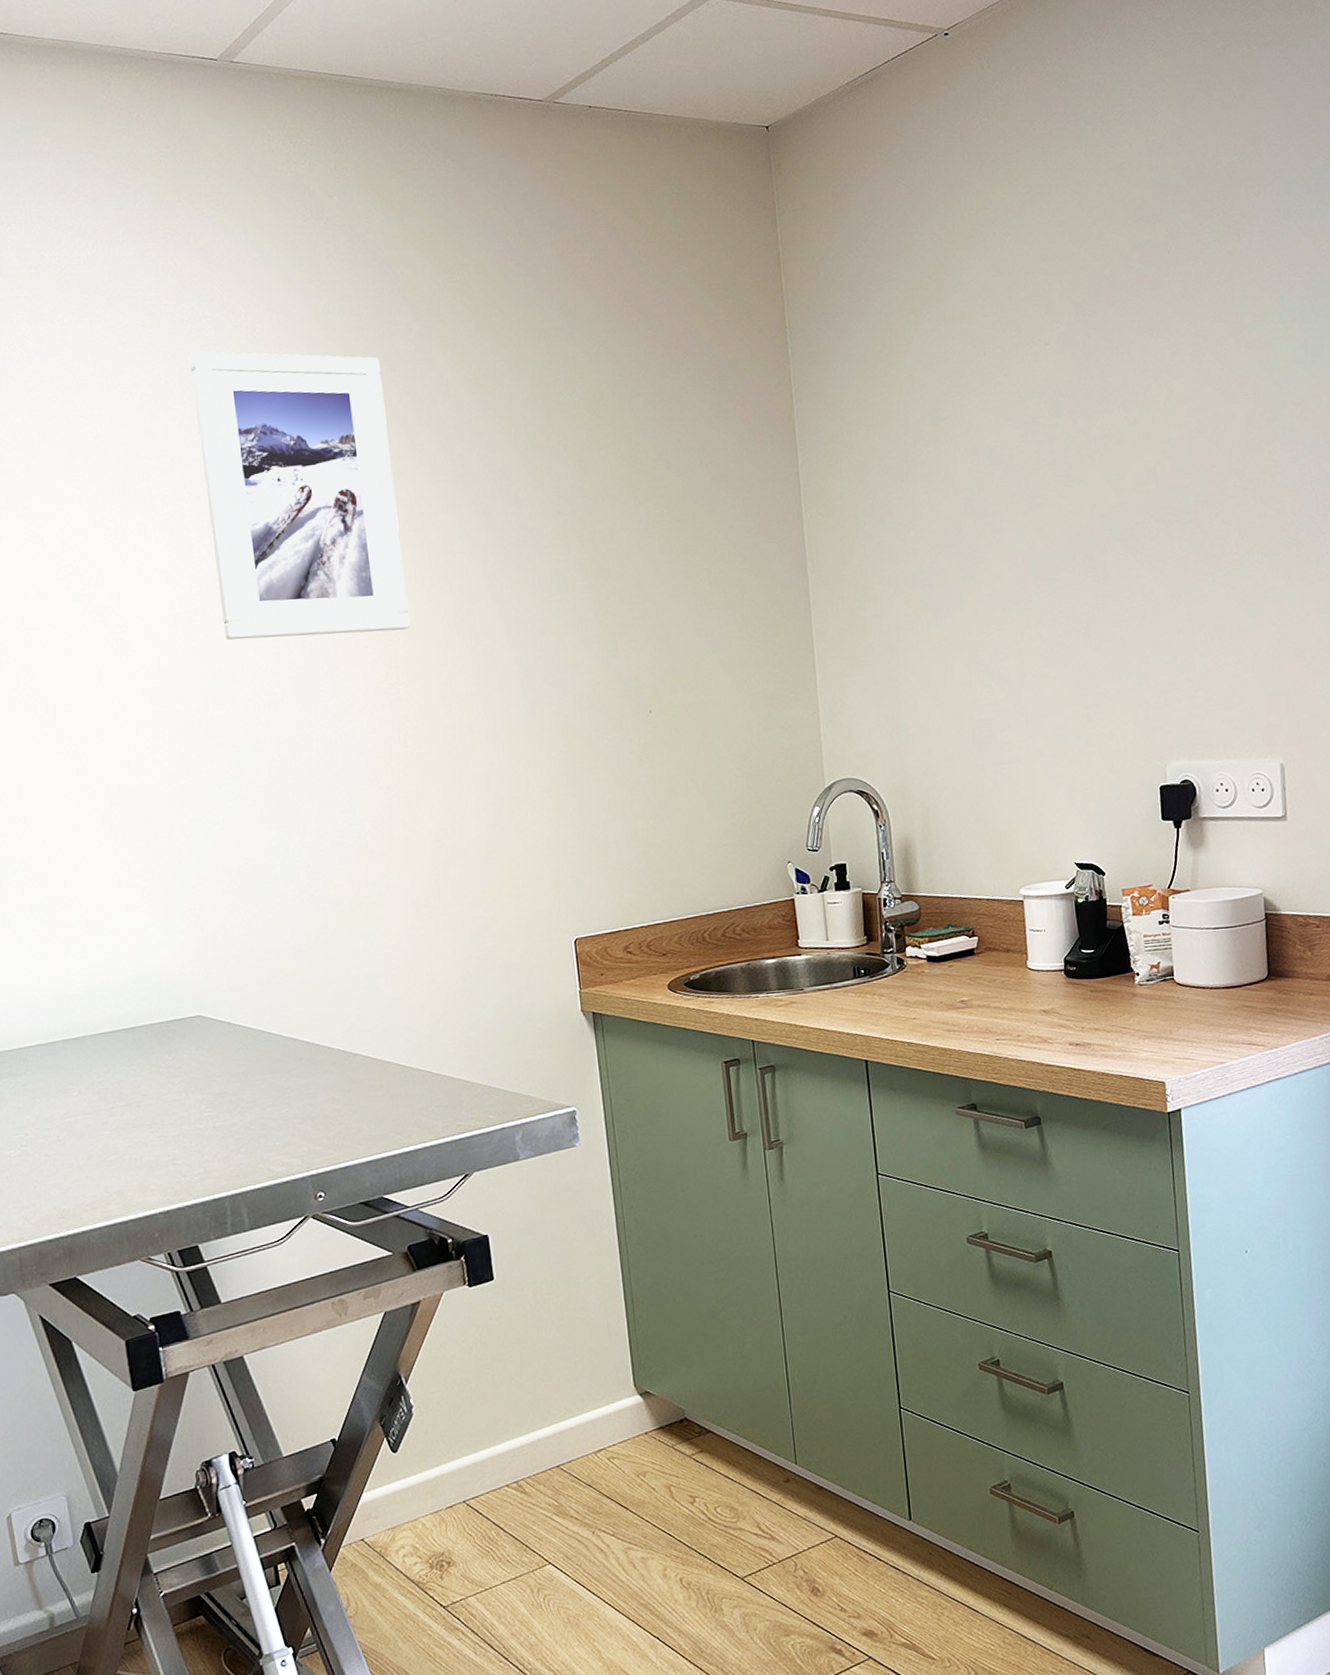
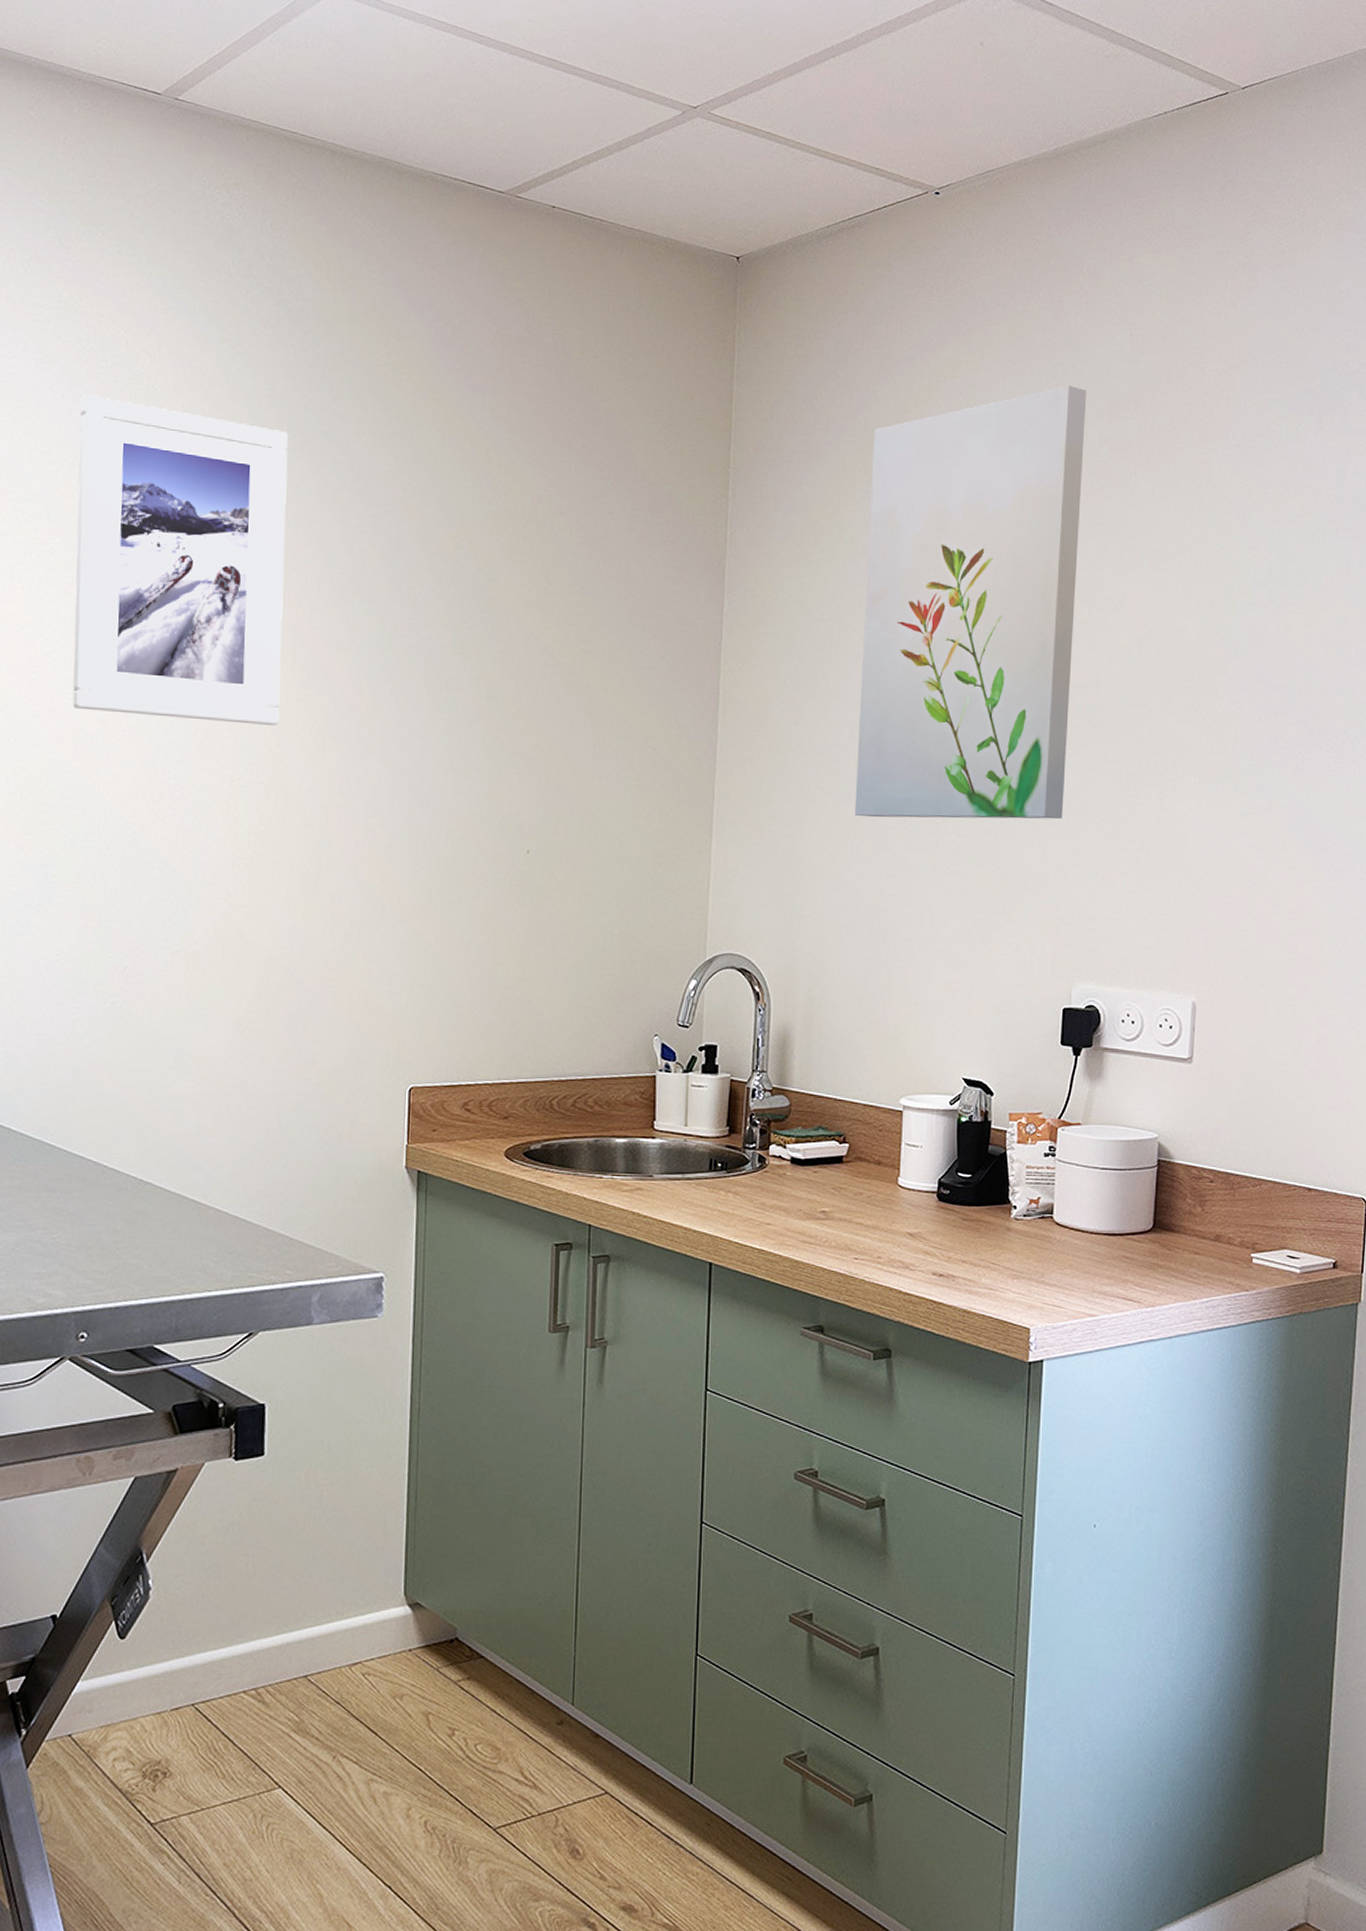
wall art: none [915,198,1138,636] -> present [855,384,1087,820]

